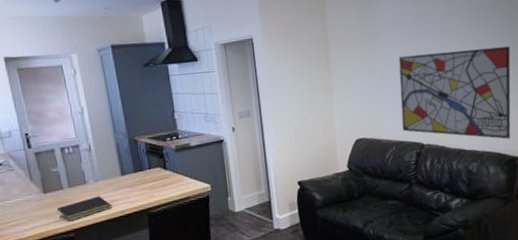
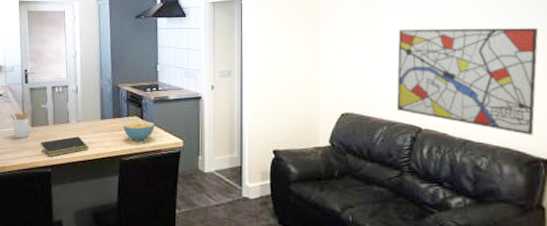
utensil holder: none [16,175,42,208] -> present [10,109,30,139]
cereal bowl: none [146,170,180,193] -> present [122,121,154,142]

